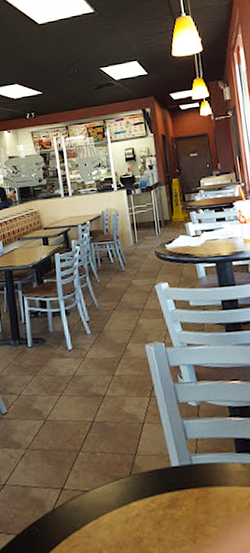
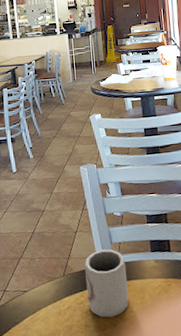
cup: none [155,446,211,531] -> present [85,249,129,318]

